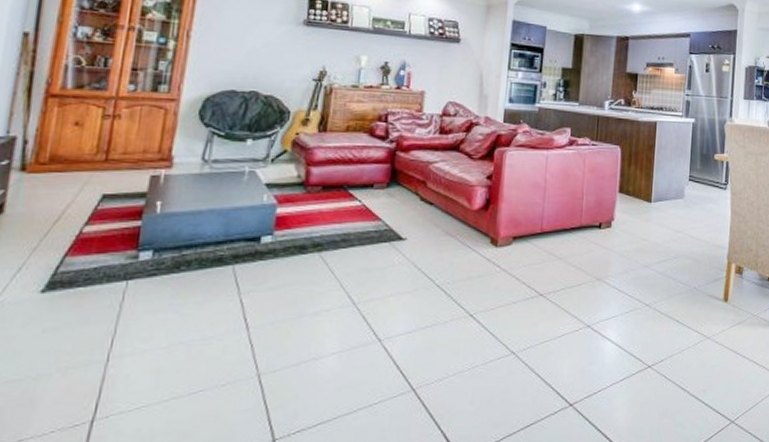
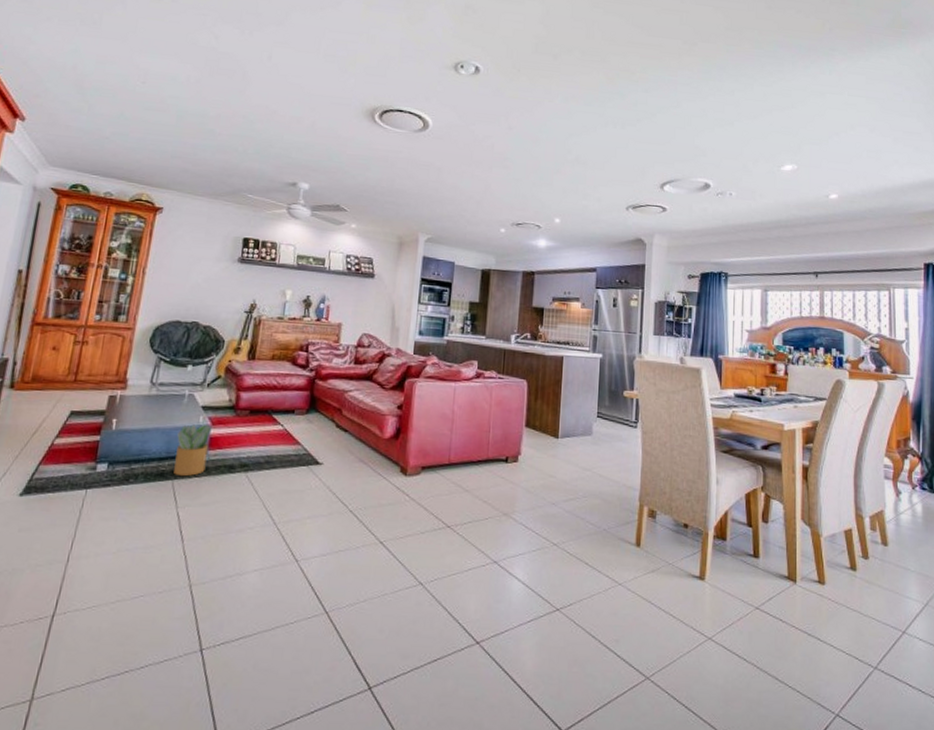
potted plant: none [234,202,279,261] -> present [174,424,212,477]

